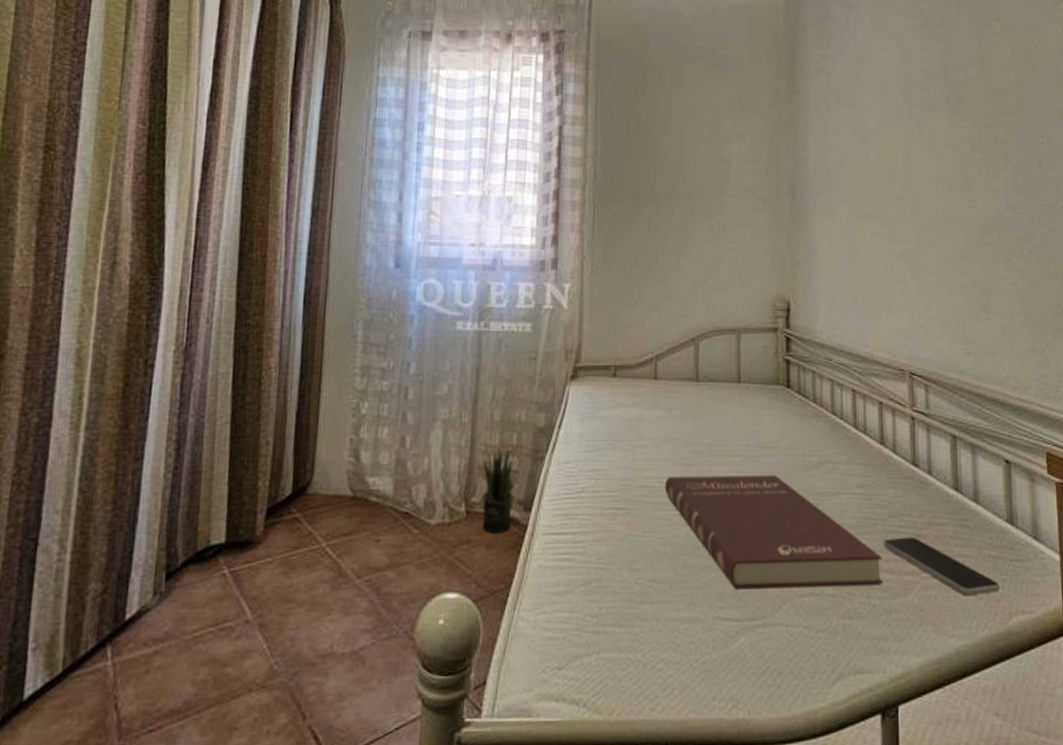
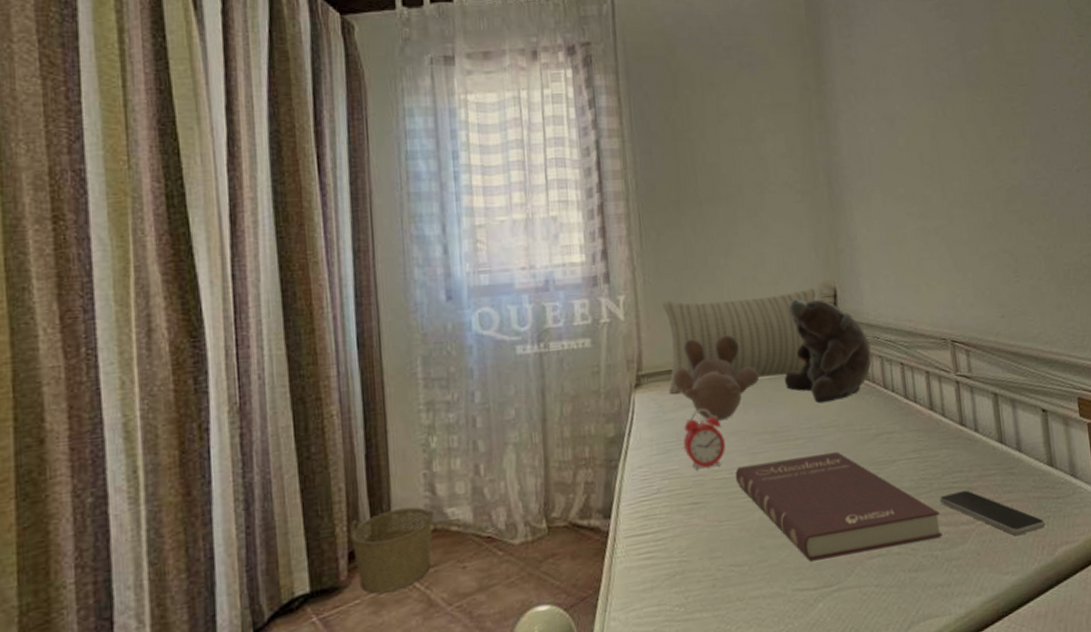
basket: none [271,471,355,555] -> present [350,507,434,594]
potted plant: present [482,448,515,533] -> none [559,462,592,544]
pillow: none [604,295,769,391] -> present [662,287,817,394]
teddy bear: none [610,336,699,425] -> present [673,335,759,421]
alarm clock: none [613,410,657,475] -> present [683,408,725,471]
stuffed animal: none [727,309,821,420] -> present [785,299,872,402]

